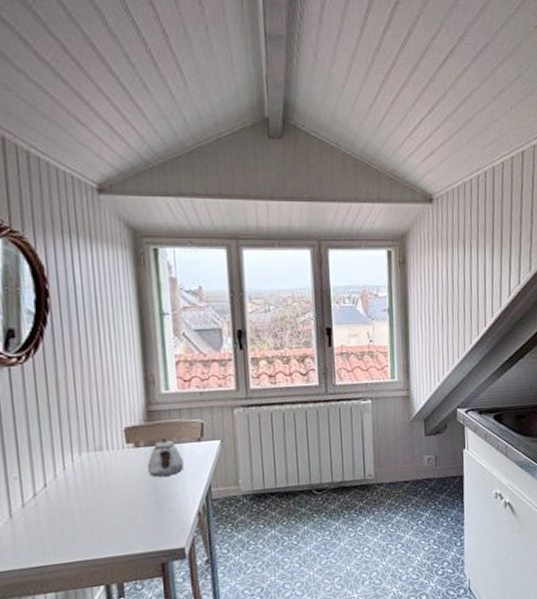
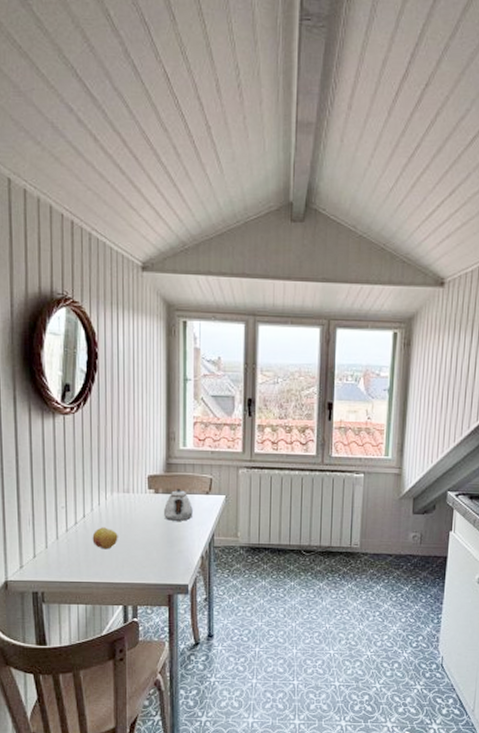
fruit: none [58,495,92,522] -> present [92,527,118,550]

